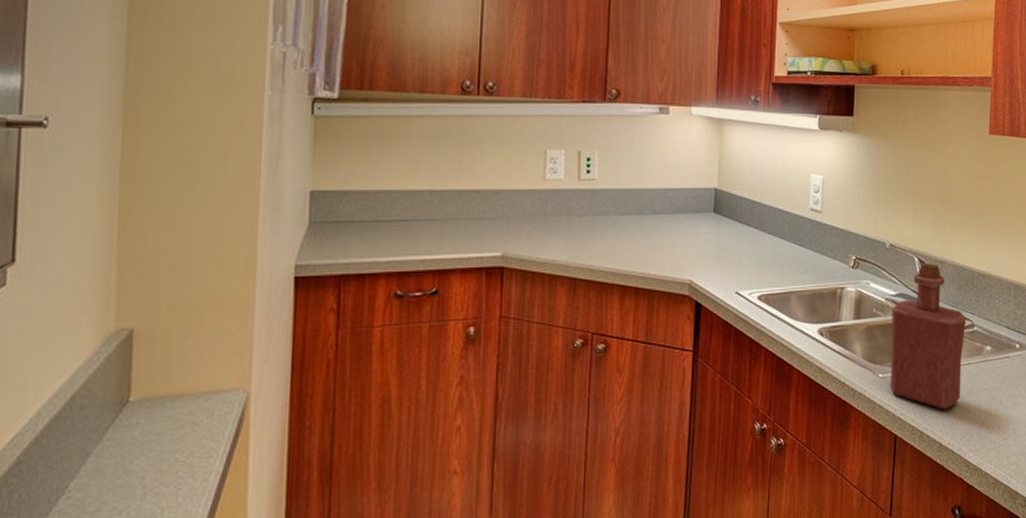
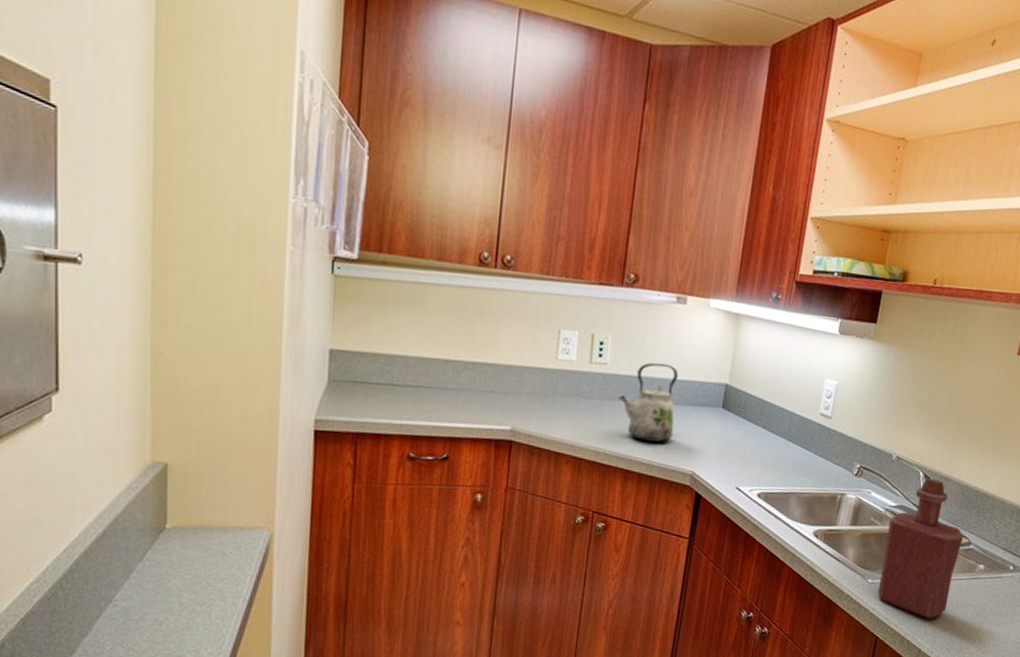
kettle: none [609,173,668,254] -> present [618,362,678,443]

